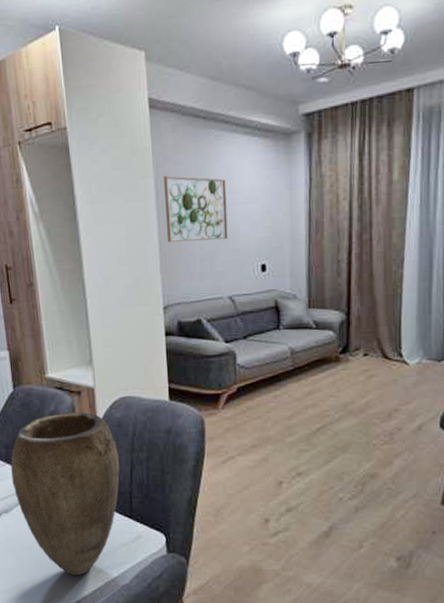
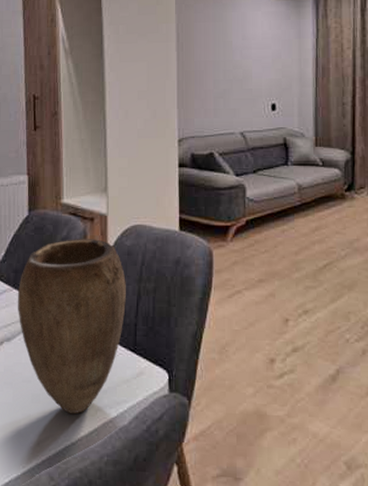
wall art: present [164,175,228,242] -> none [185,21,241,81]

